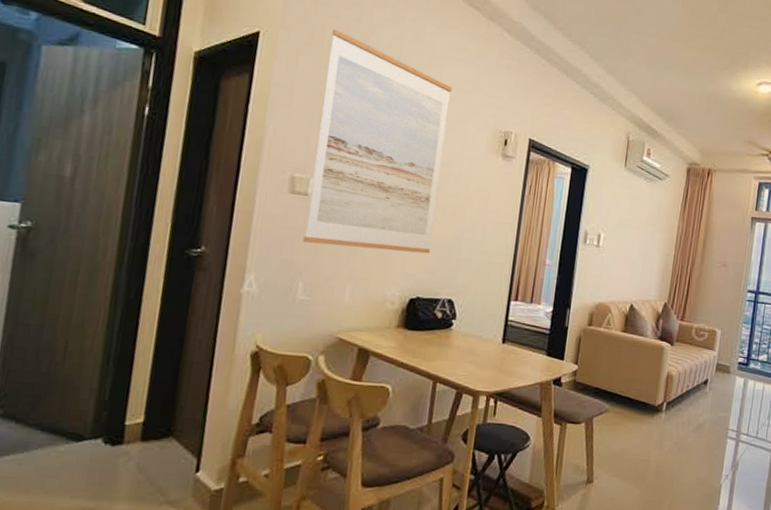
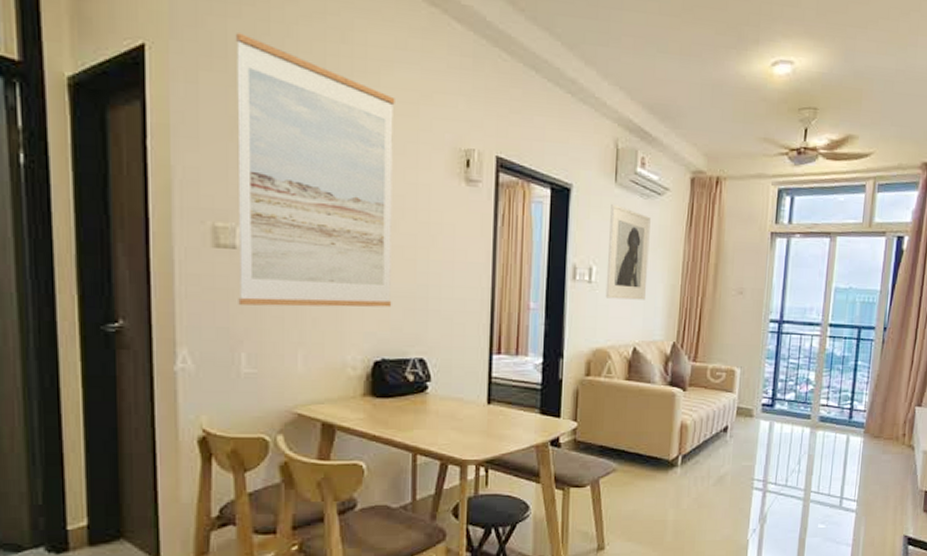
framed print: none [610,183,652,265] -> present [605,203,651,300]

